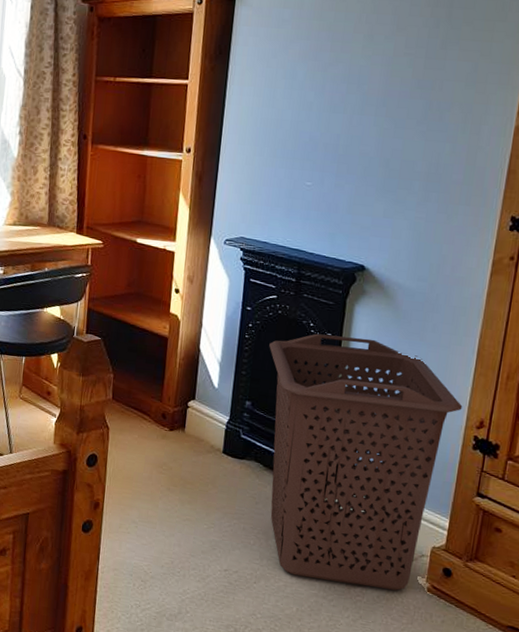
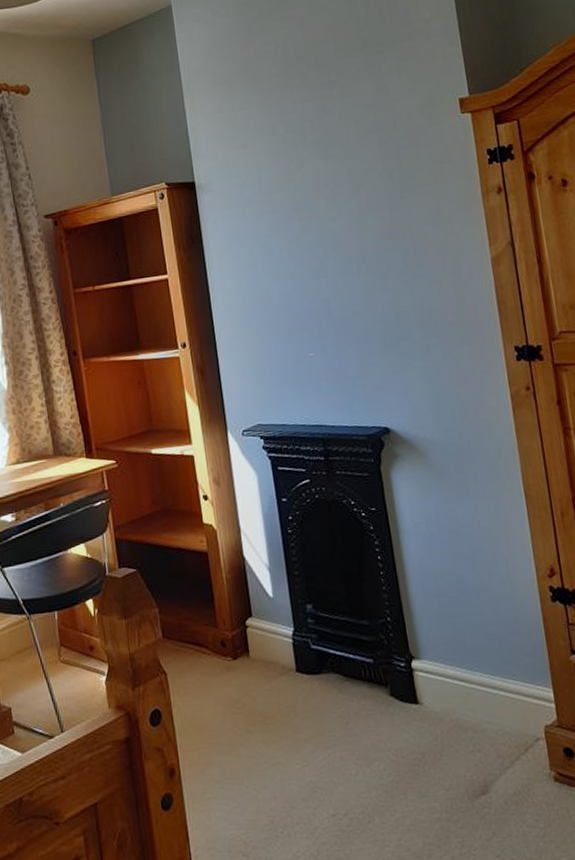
laundry basket: present [269,333,463,591] -> none [315,504,533,801]

